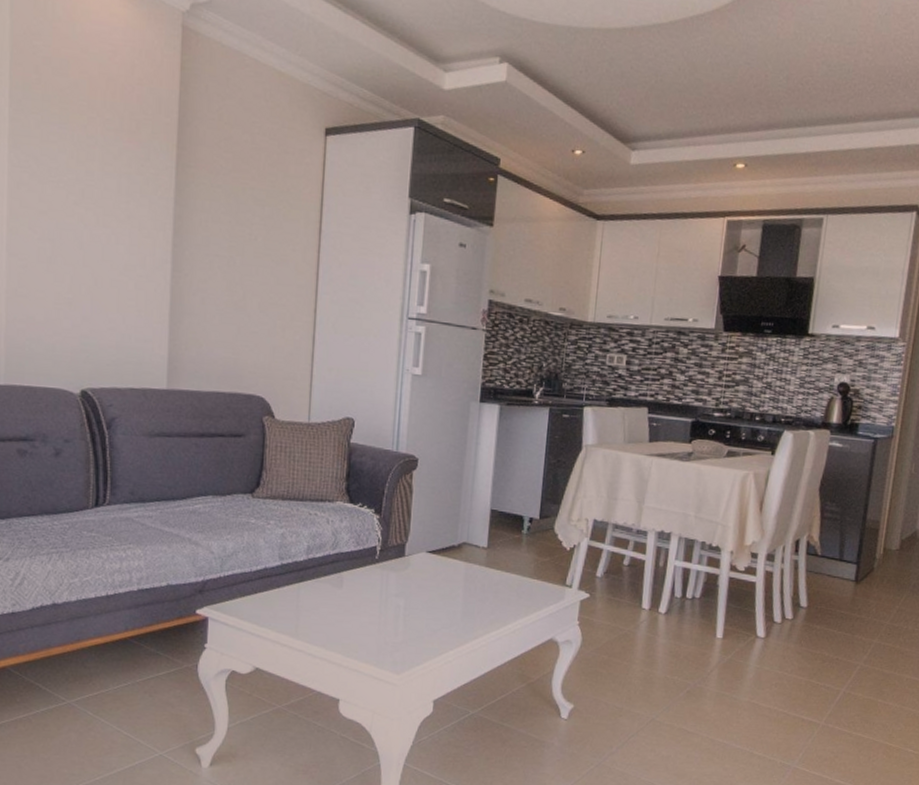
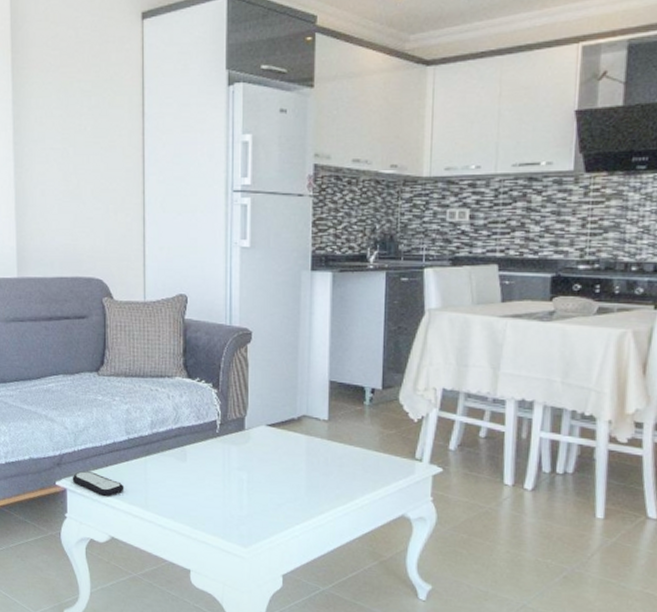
remote control: none [215,599,274,626] -> present [72,471,124,497]

